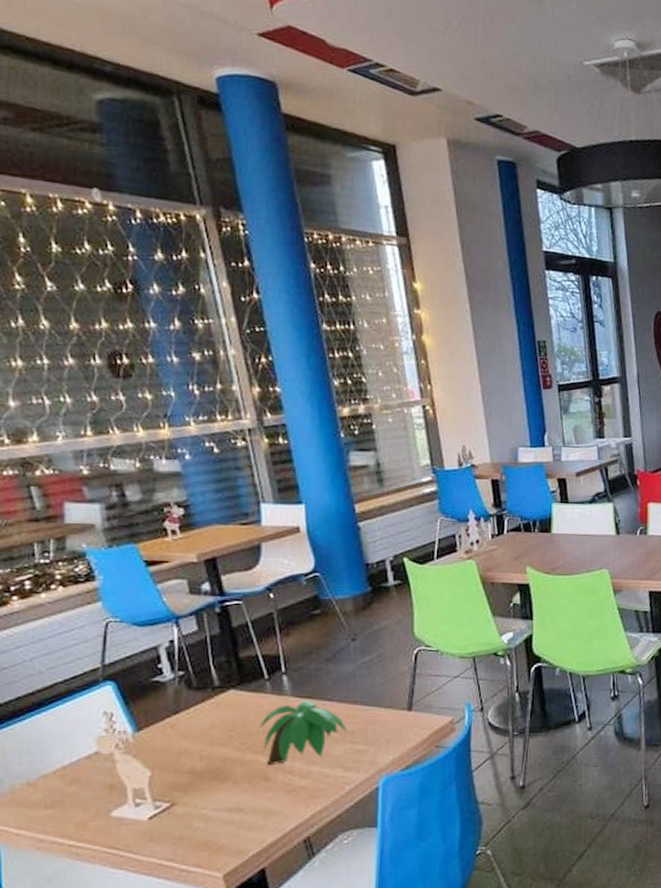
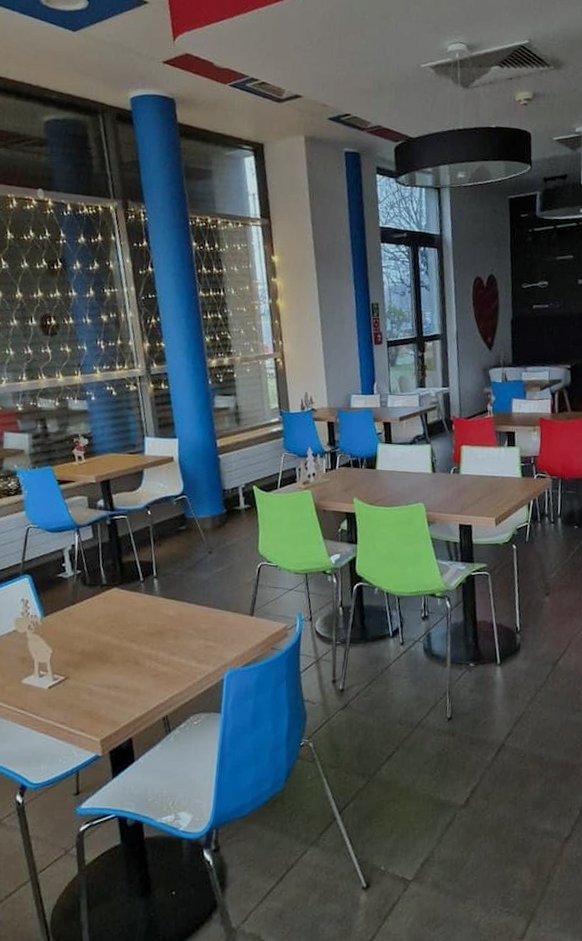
plant: present [259,700,348,766] -> none [134,601,202,653]

